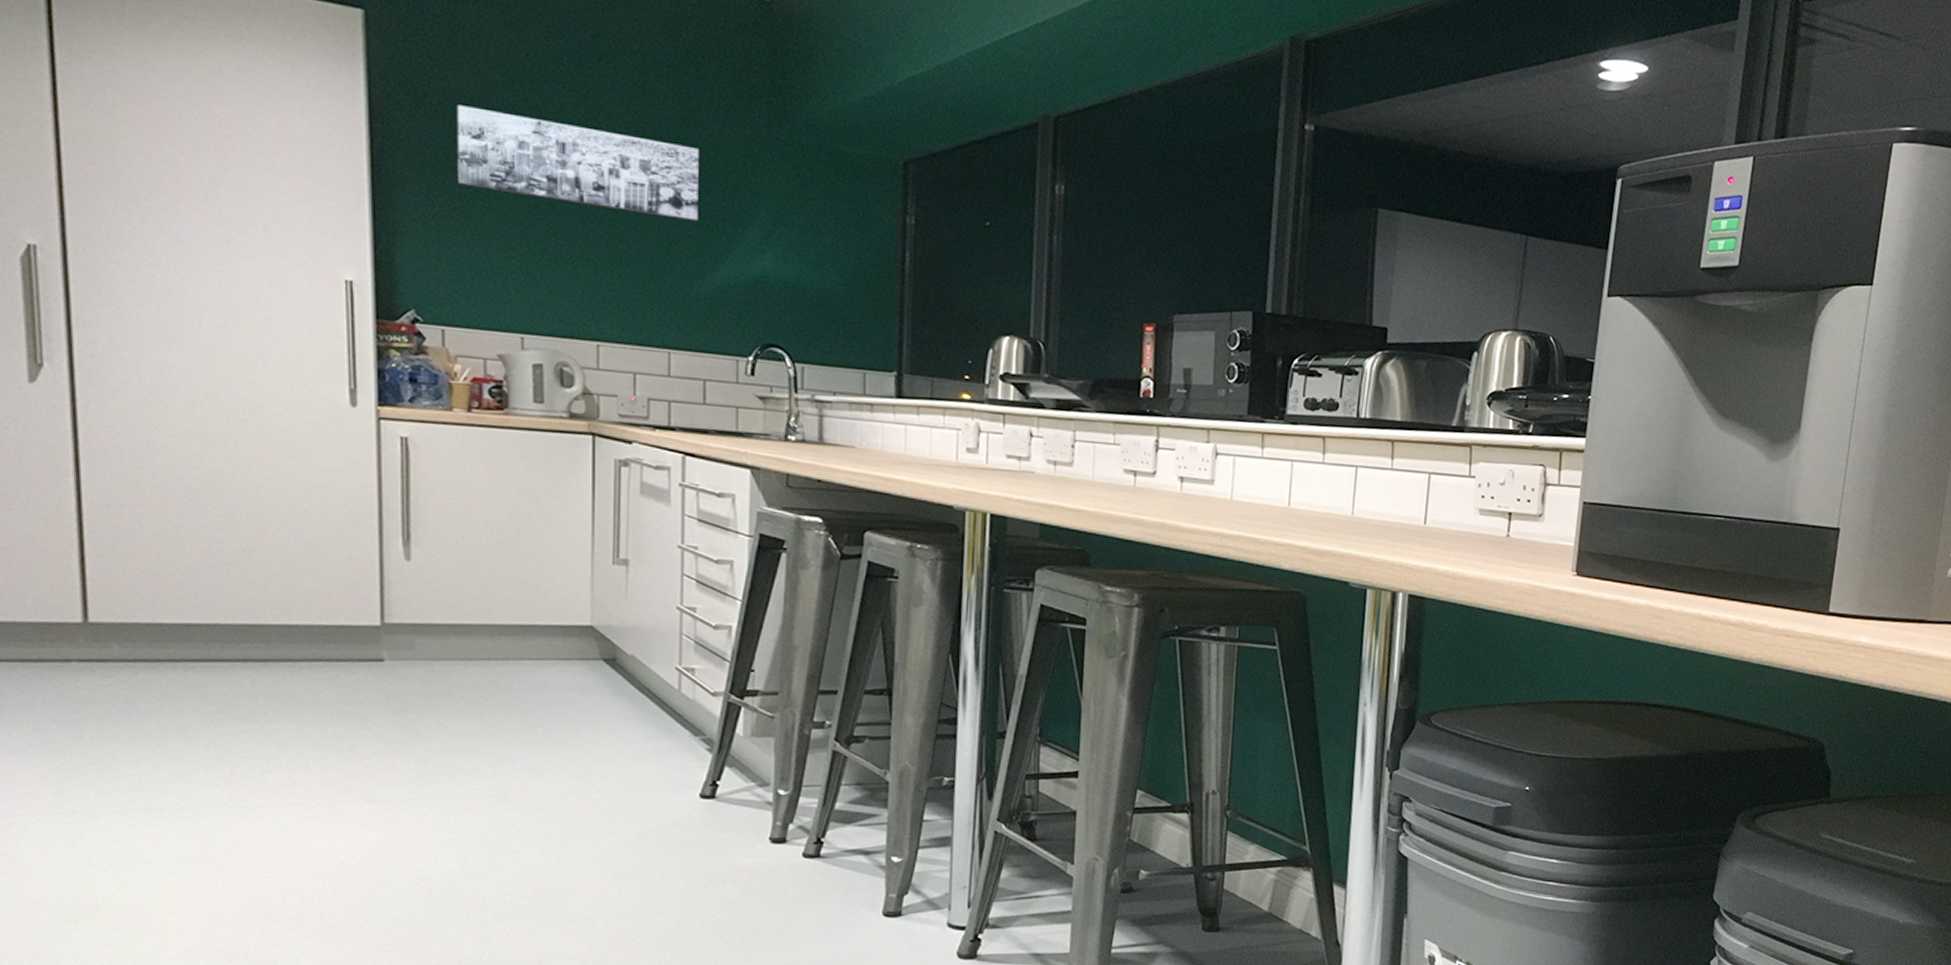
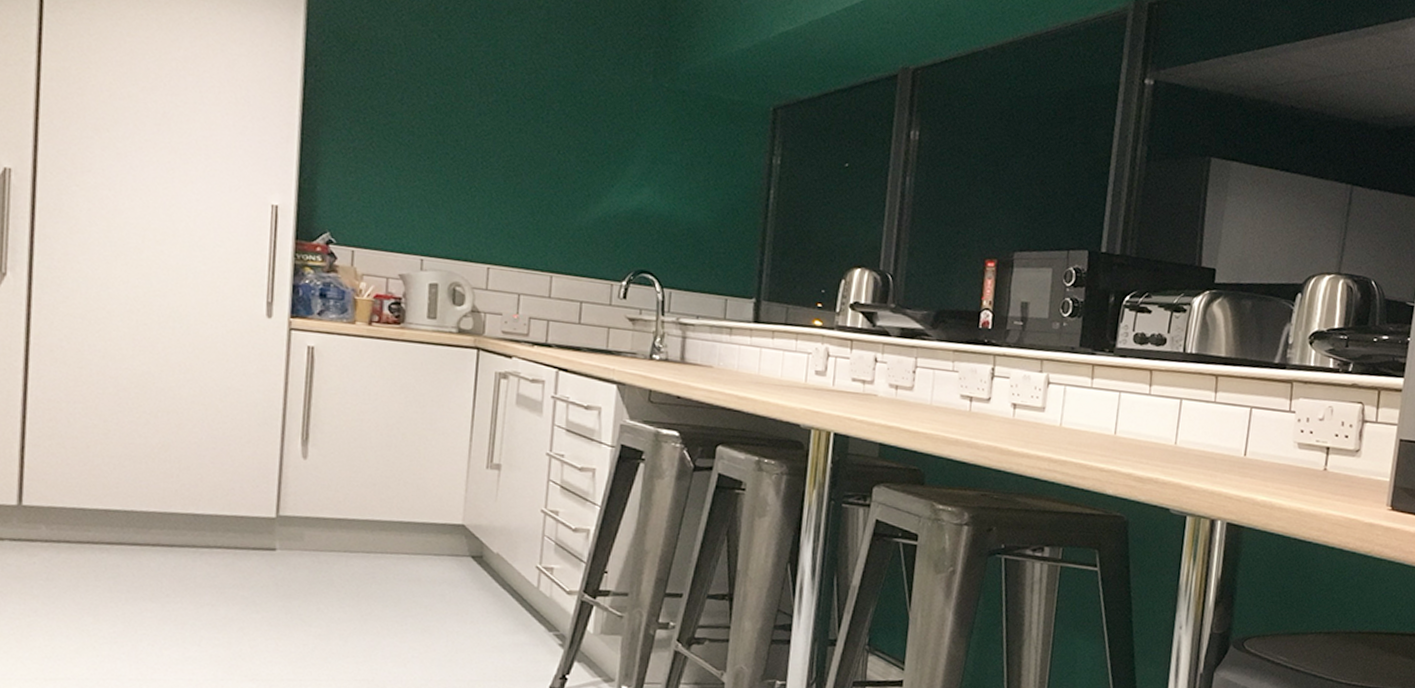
wall art: present [456,105,699,221] -> none [376,51,591,158]

